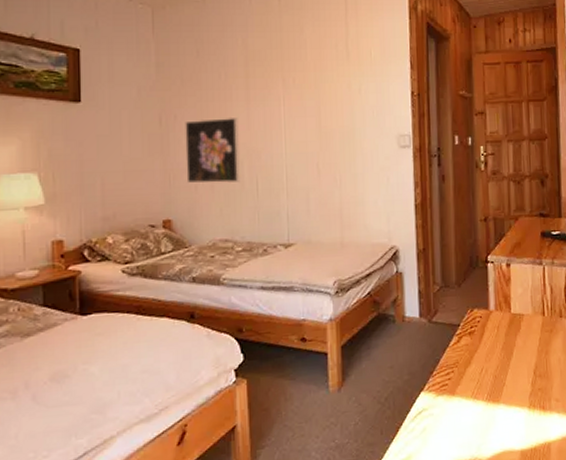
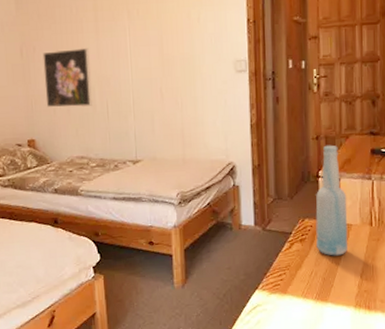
bottle: none [485,227,520,351] -> present [315,145,348,256]

